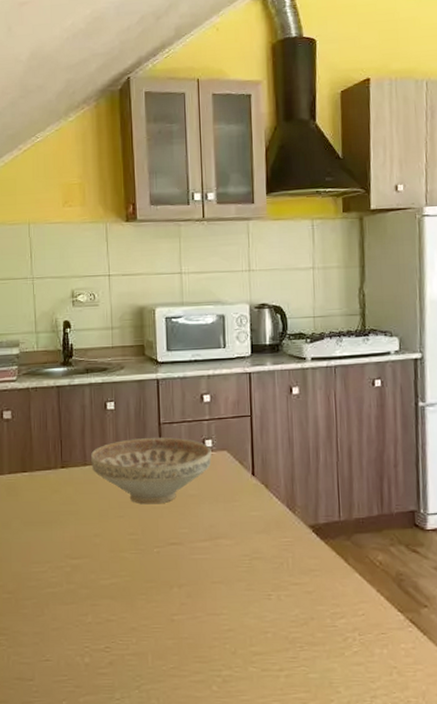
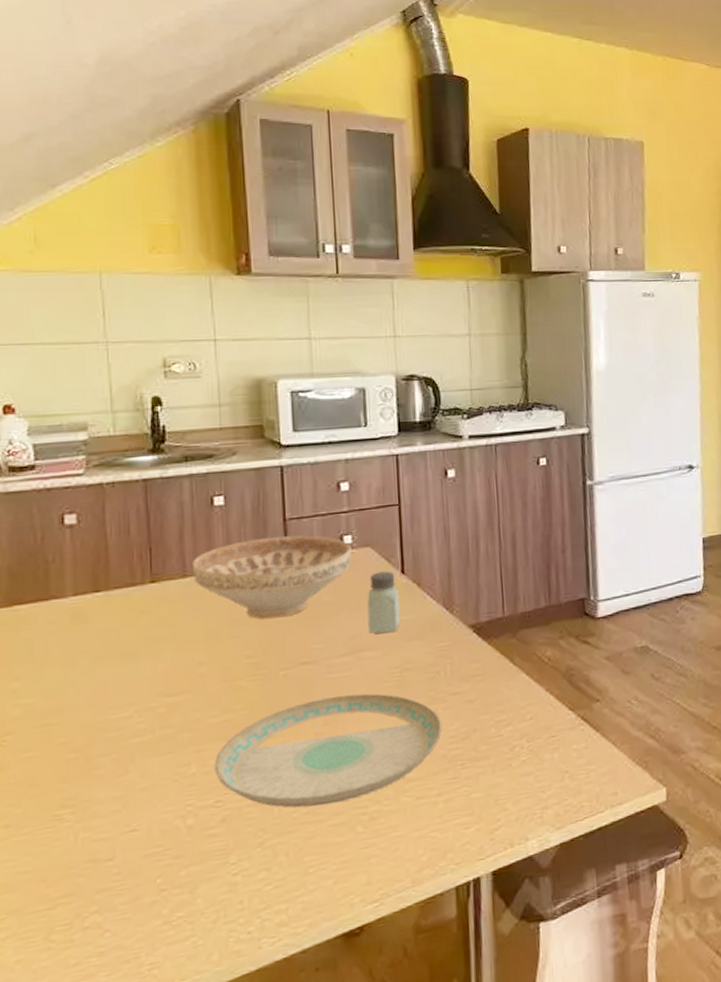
plate: none [105,575,285,664] -> present [214,693,443,808]
saltshaker: none [223,472,251,526] -> present [367,571,401,634]

